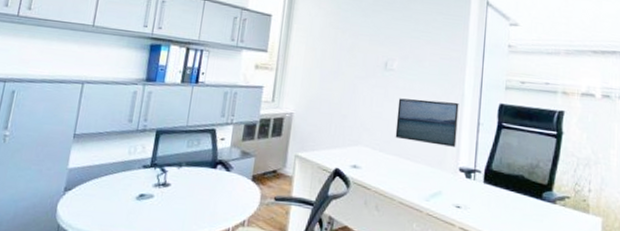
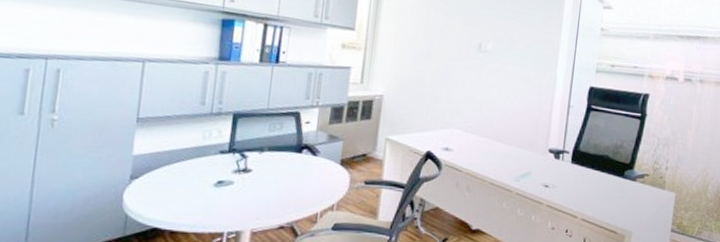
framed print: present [395,98,459,147] -> none [487,80,551,129]

